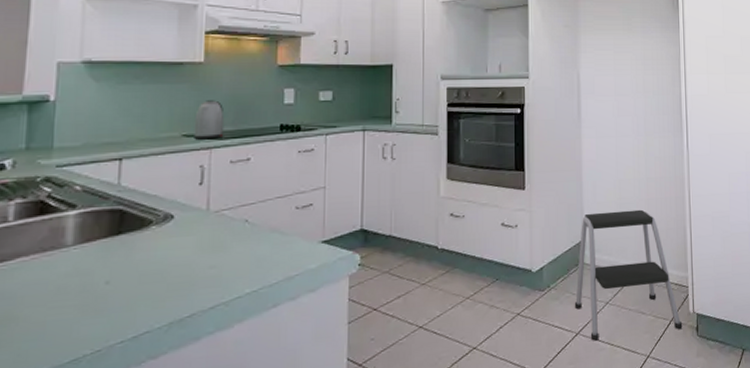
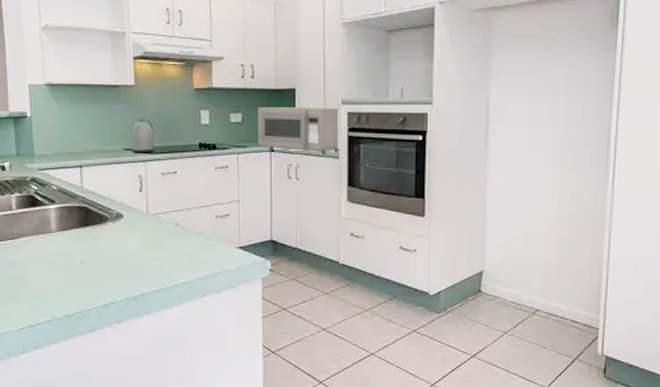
microwave: none [350,83,439,132] -> present [258,107,340,155]
step stool: present [574,209,683,341] -> none [471,245,588,369]

